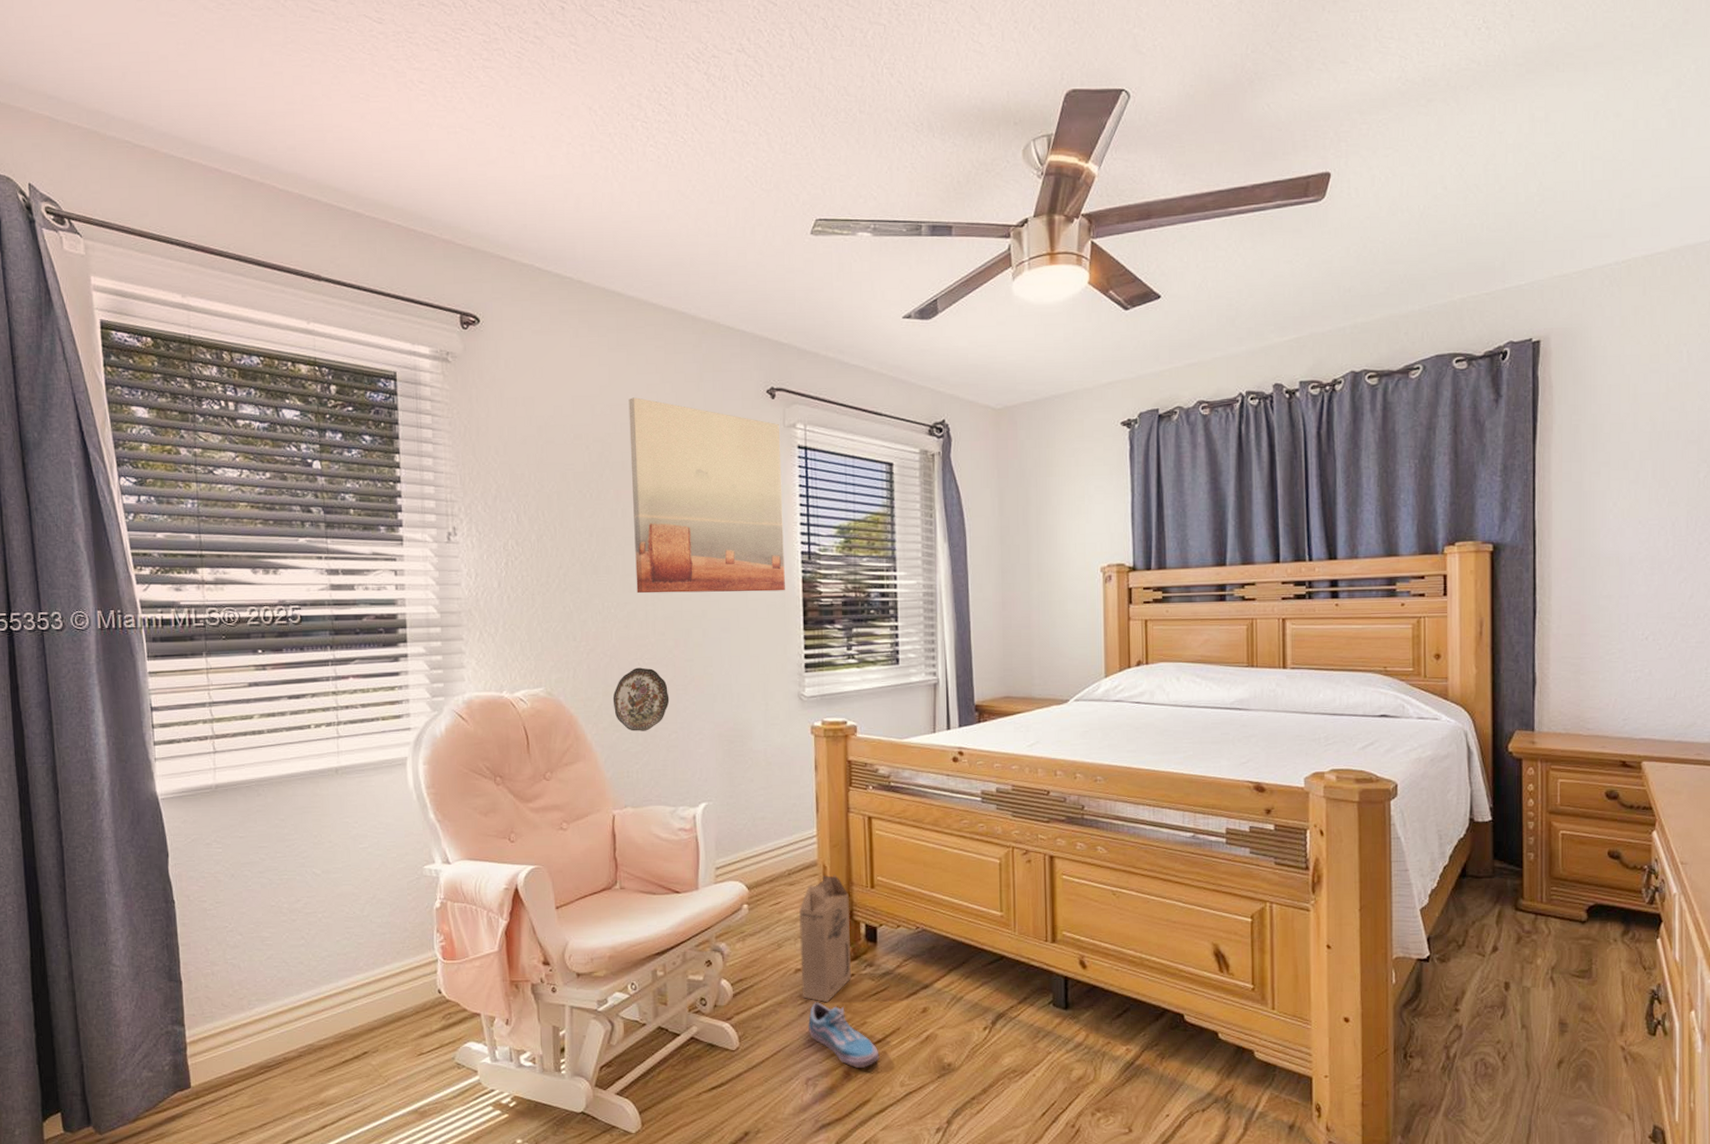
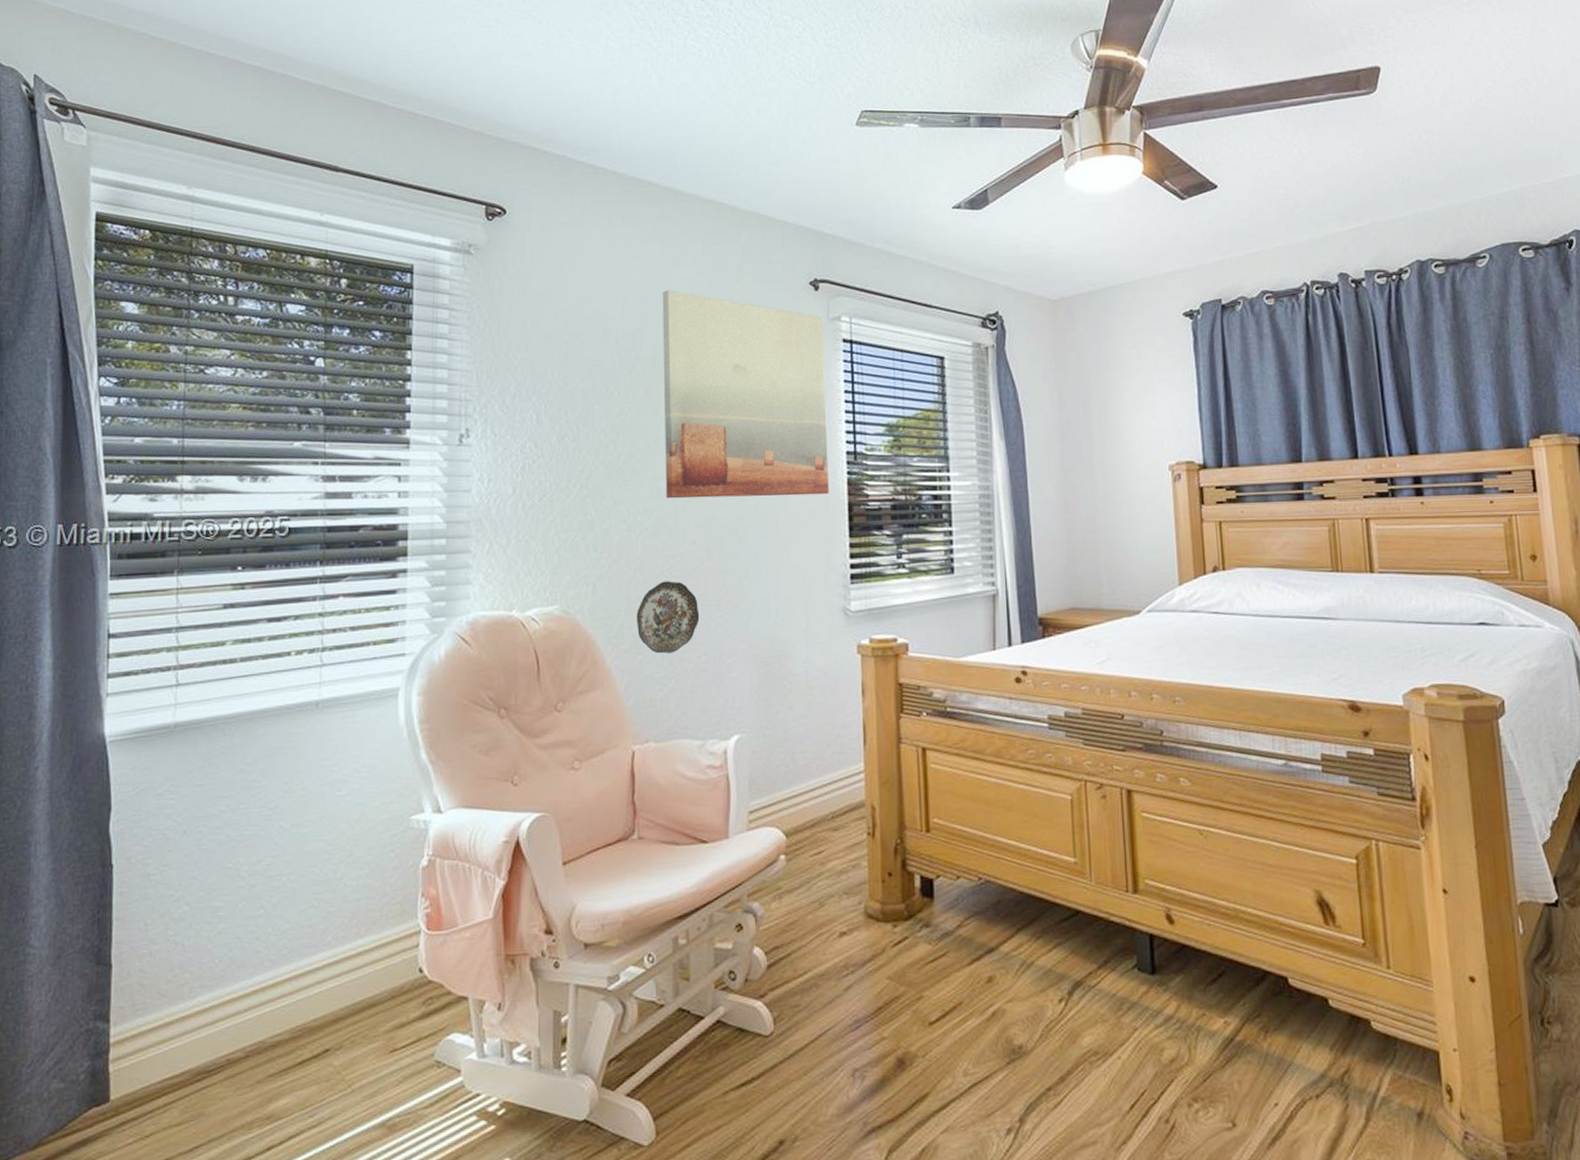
cardboard box: present [798,874,852,1003] -> none [843,816,906,973]
shoe: present [808,1002,880,1068] -> none [855,972,939,1054]

